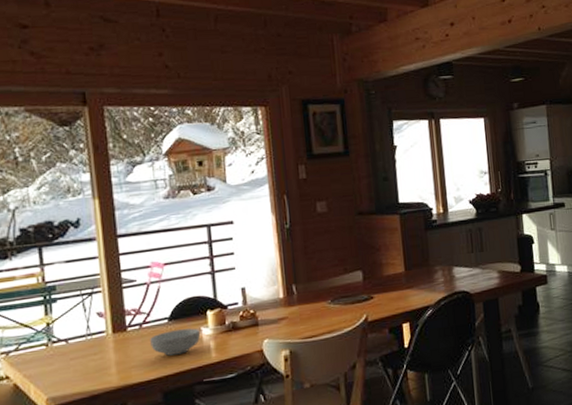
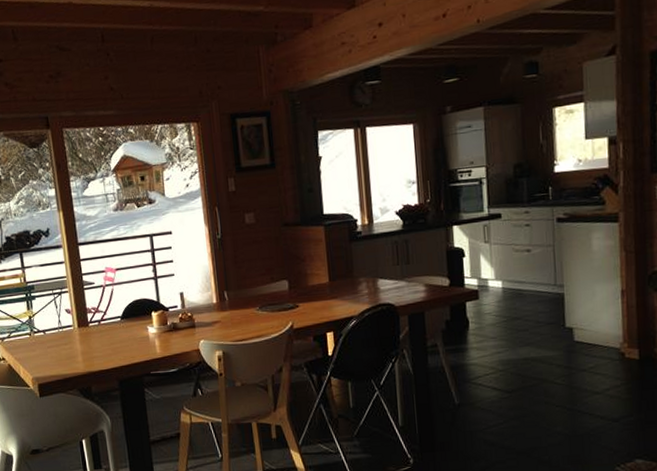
cereal bowl: present [150,328,201,356] -> none [107,326,147,350]

